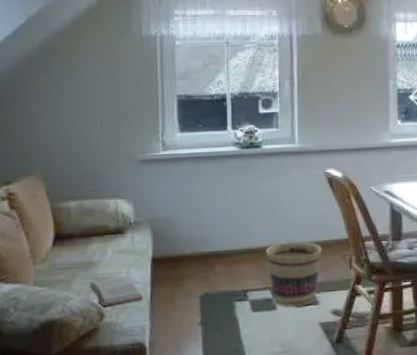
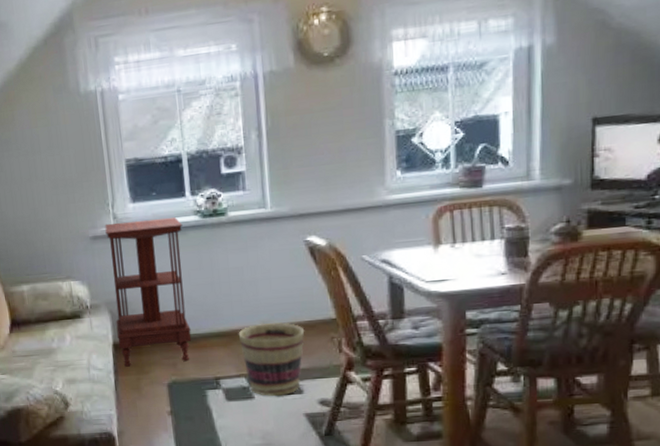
book: present [89,277,143,307] -> none [50,364,107,395]
side table: none [154,146,225,280] -> present [105,216,192,367]

